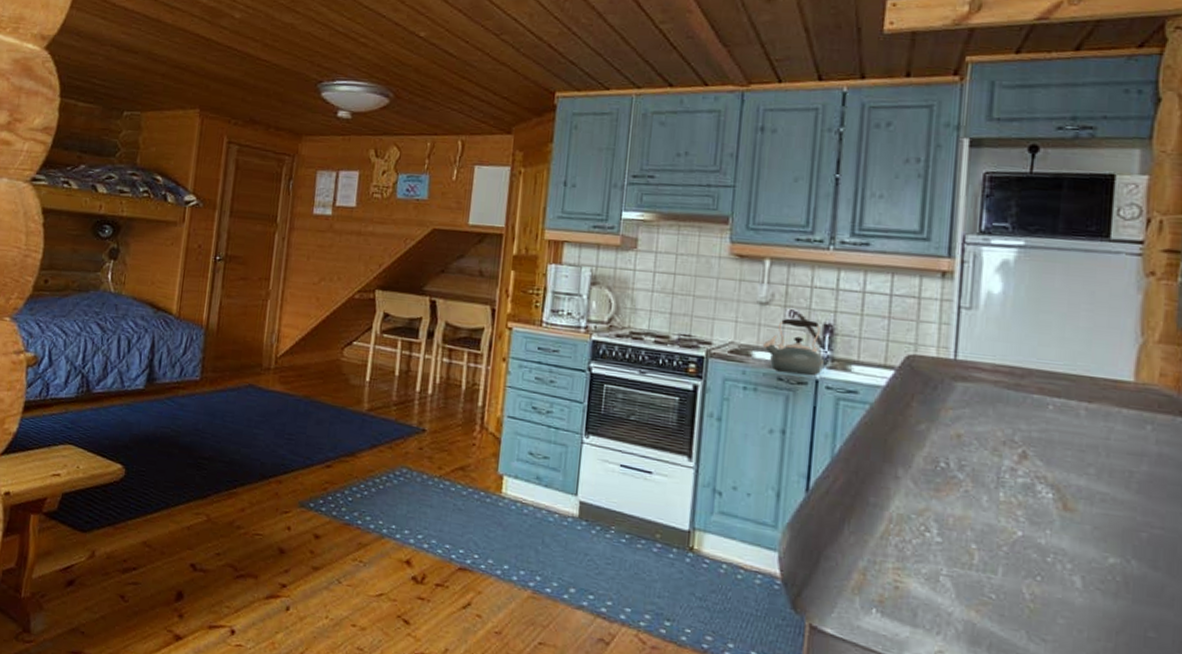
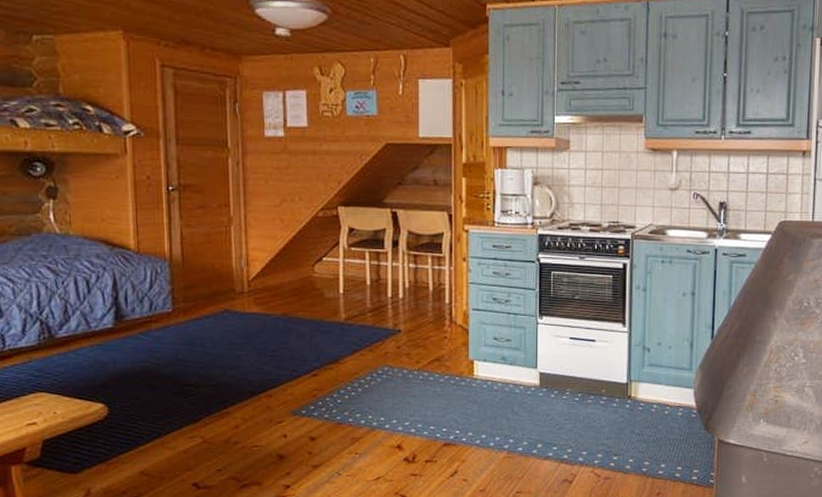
kettle: present [762,318,825,377] -> none [674,200,721,246]

